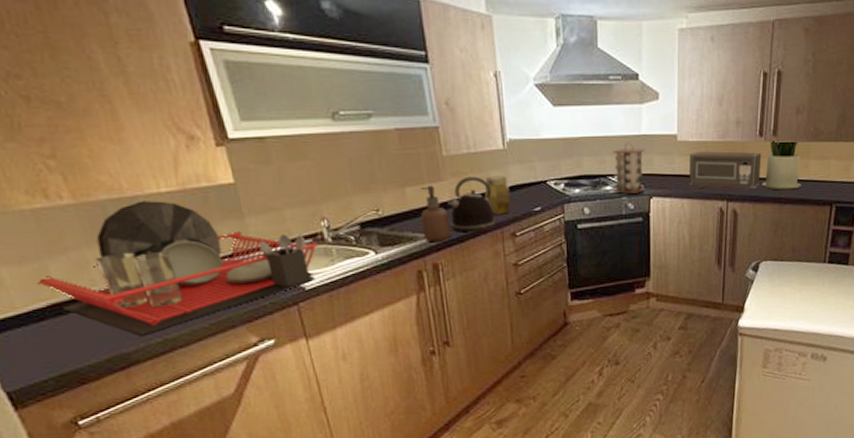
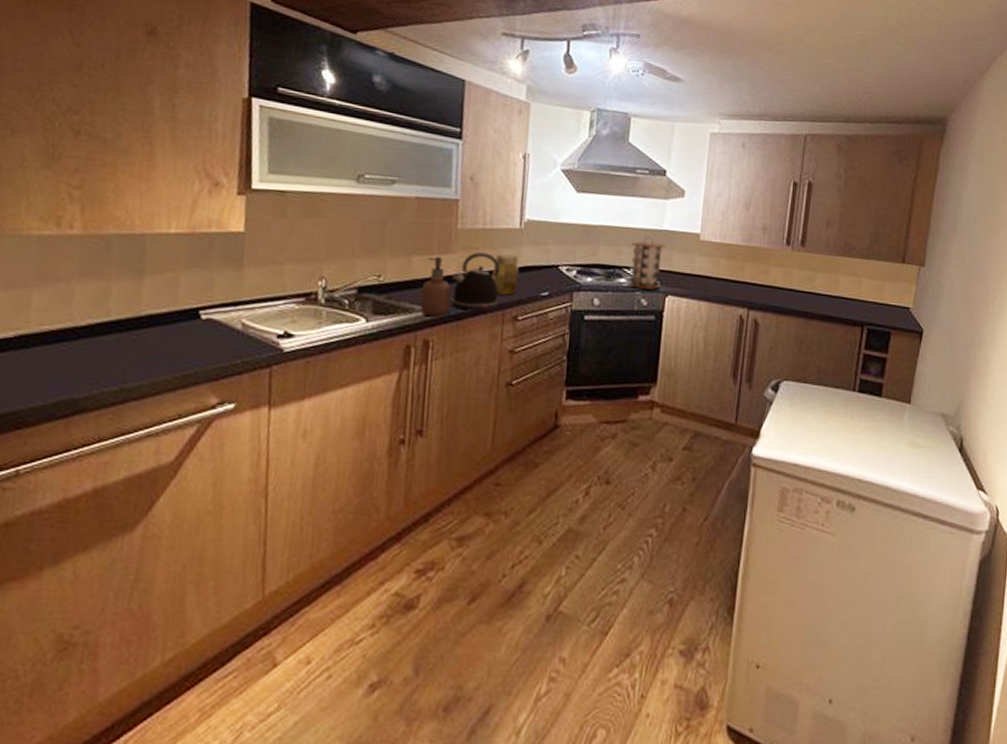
dish rack: present [38,201,318,337] -> none [15,240,310,383]
microwave: present [689,151,762,190] -> none [708,253,788,300]
planter: present [762,138,801,191] -> none [786,248,830,305]

